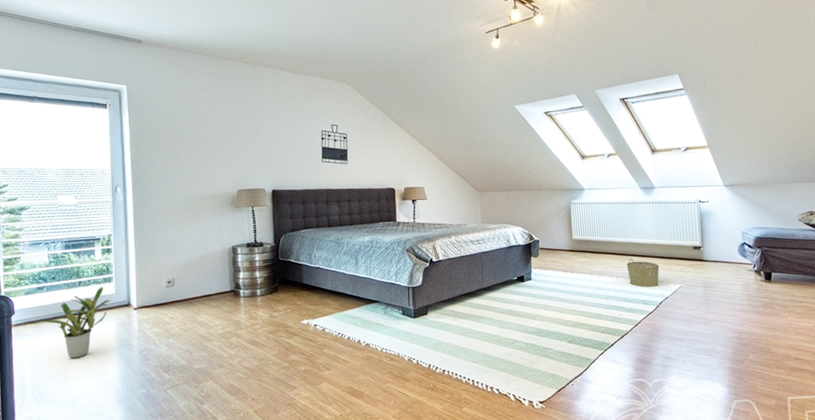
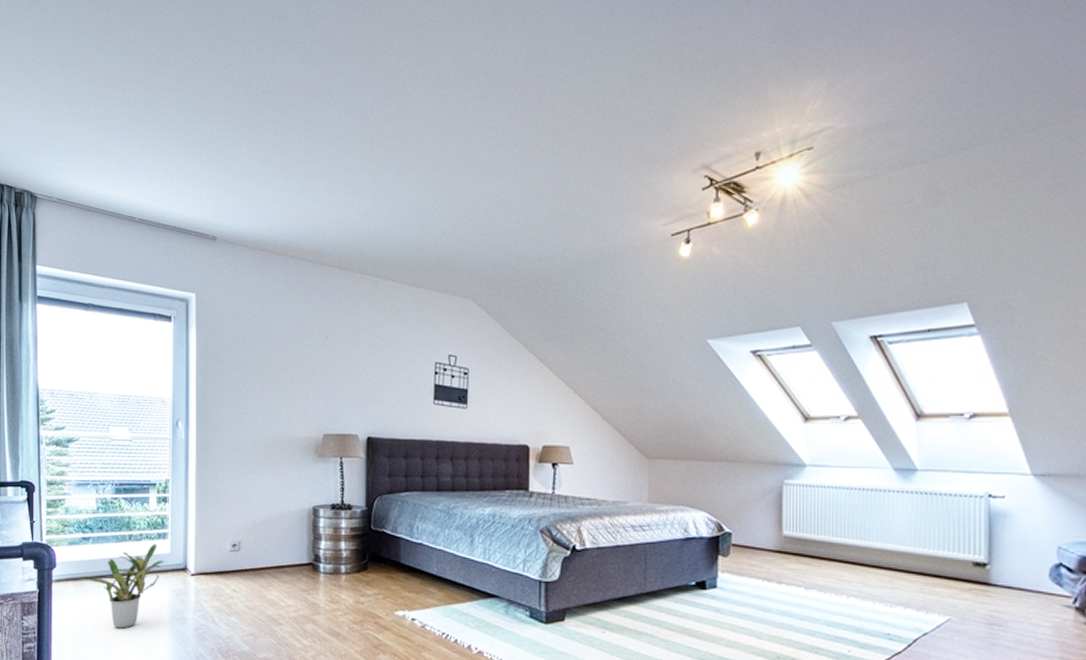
basket: present [626,259,660,287] -> none [864,572,917,616]

